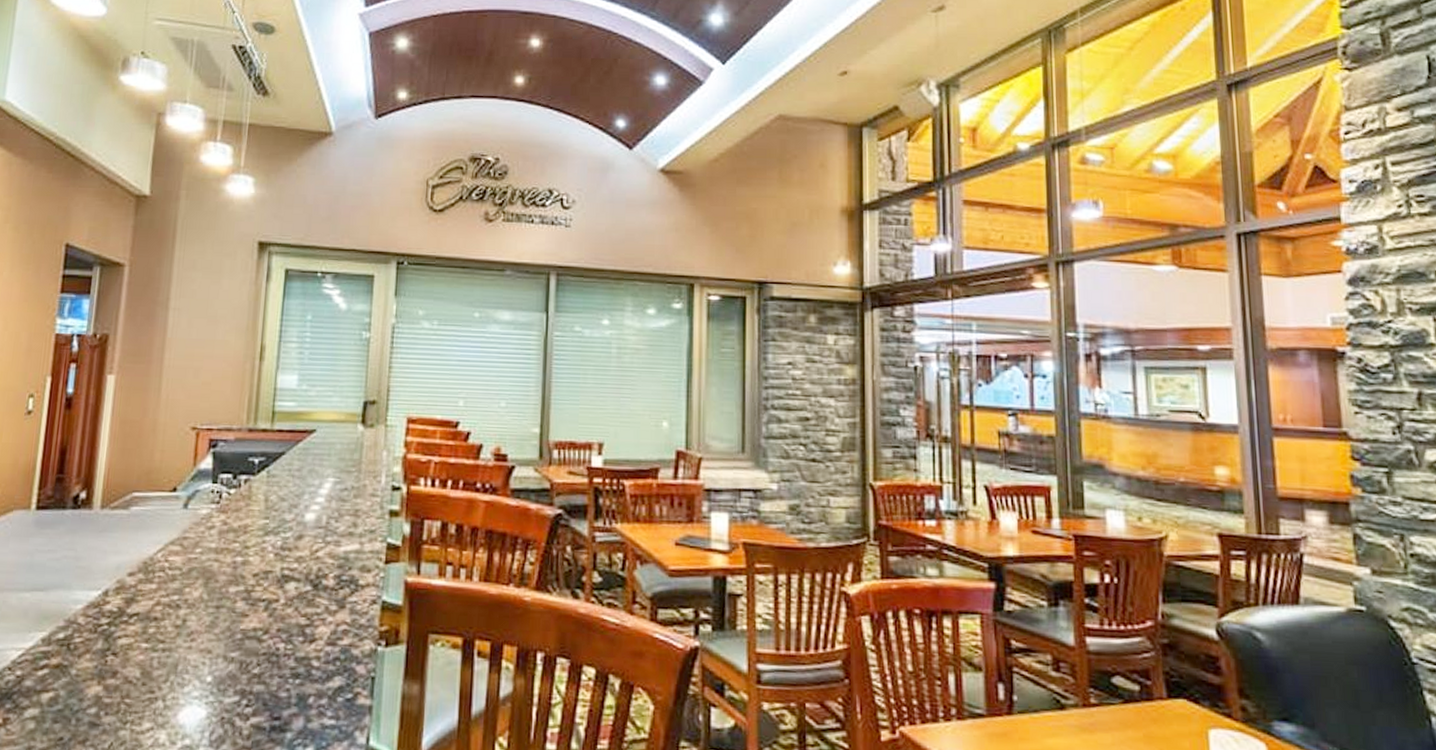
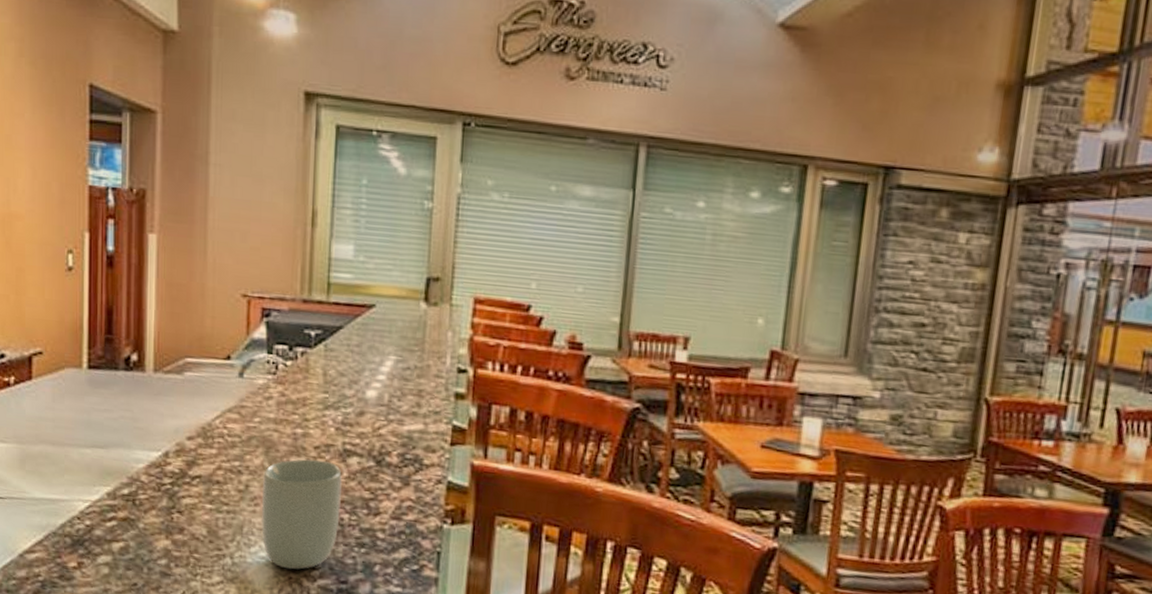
cup: none [196,587,279,709] -> present [261,459,342,570]

